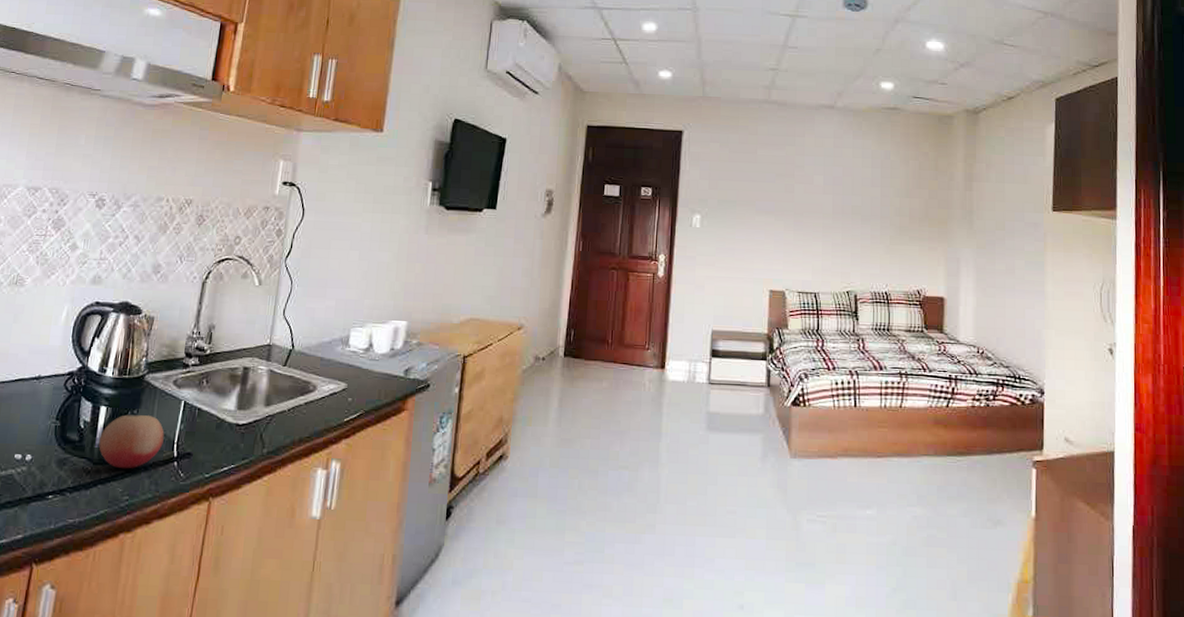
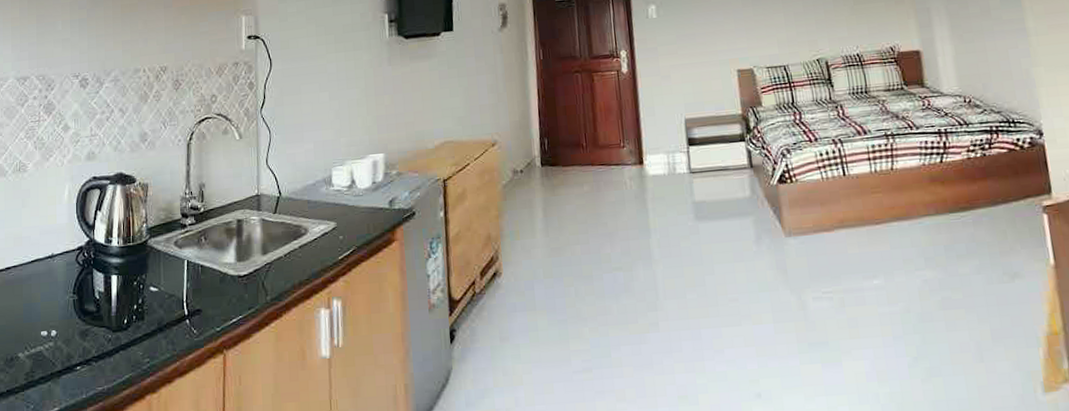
fruit: present [99,415,165,469] -> none [115,278,174,333]

